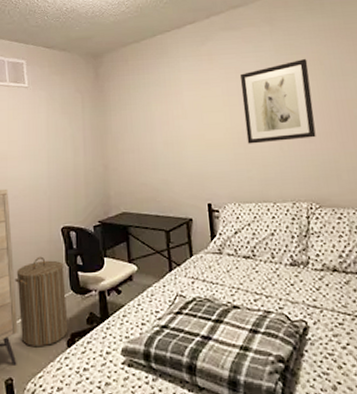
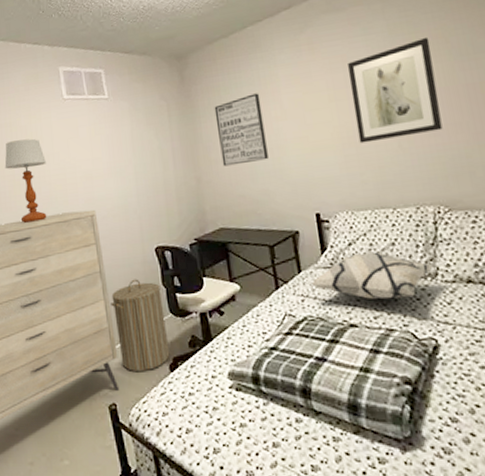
wall art: none [124,93,169,156] -> present [214,93,269,167]
decorative pillow: none [200,240,307,284] -> present [310,251,435,299]

